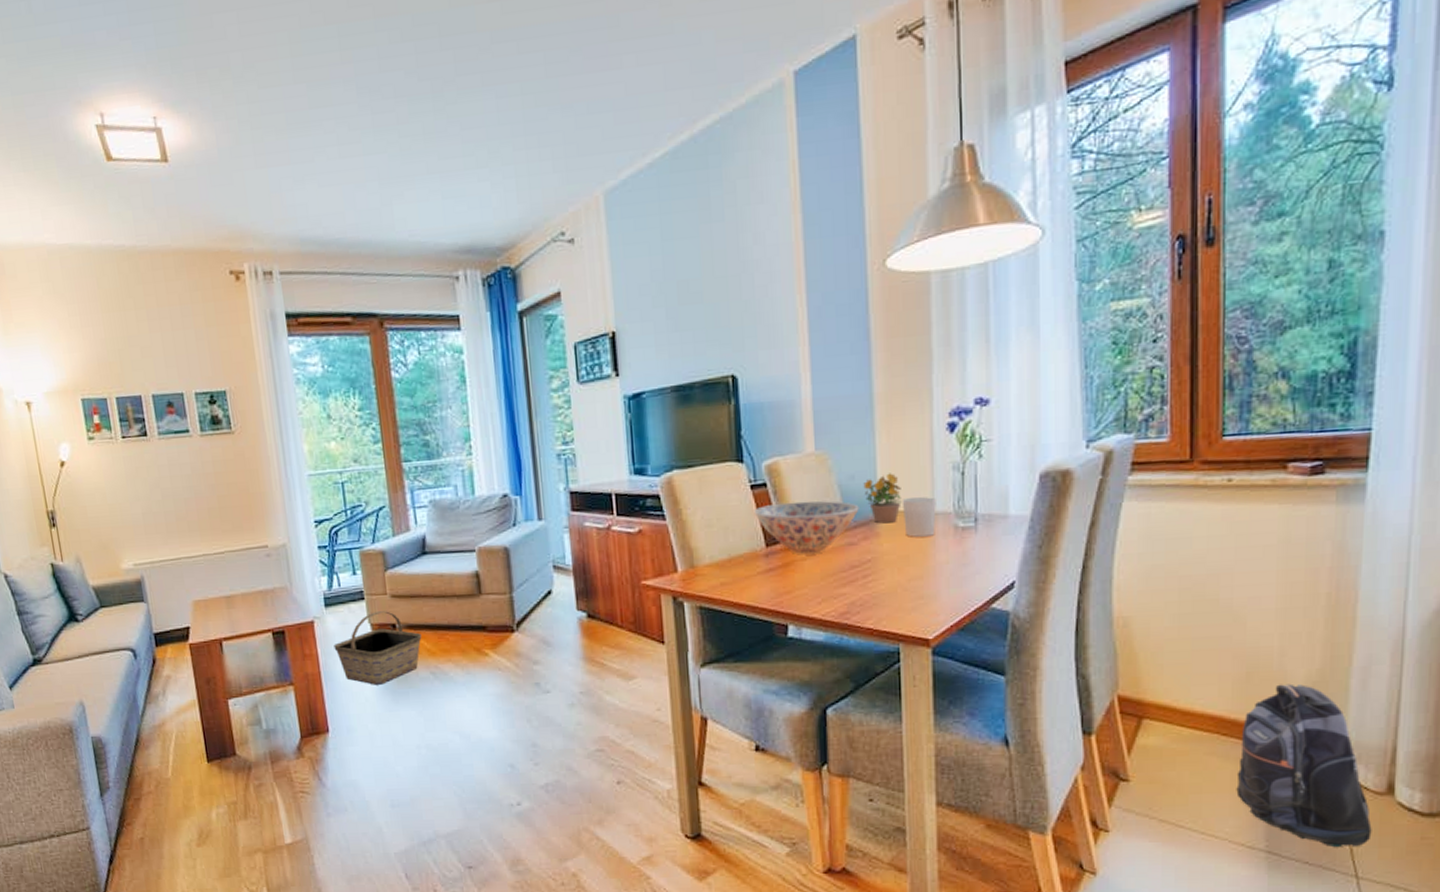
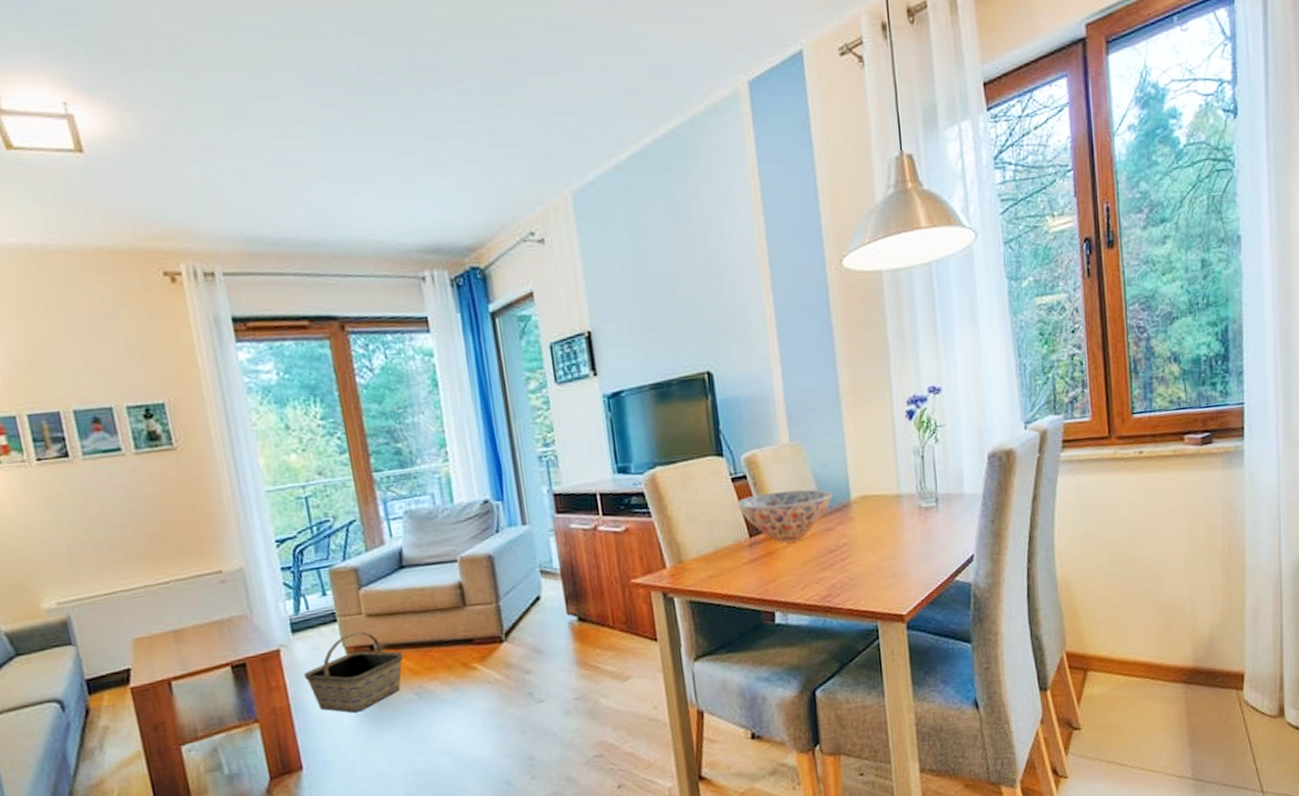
flowerpot: present [863,473,902,524] -> none [835,460,871,508]
candle holder: present [901,497,936,538] -> none [871,480,902,520]
backpack: present [1236,683,1372,847] -> none [1165,628,1271,768]

